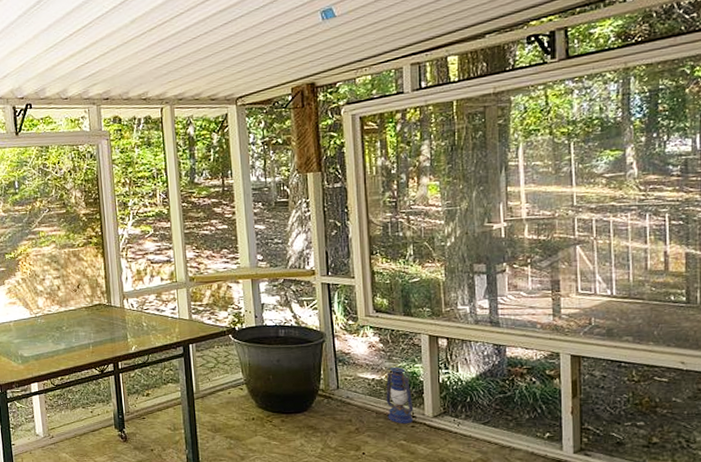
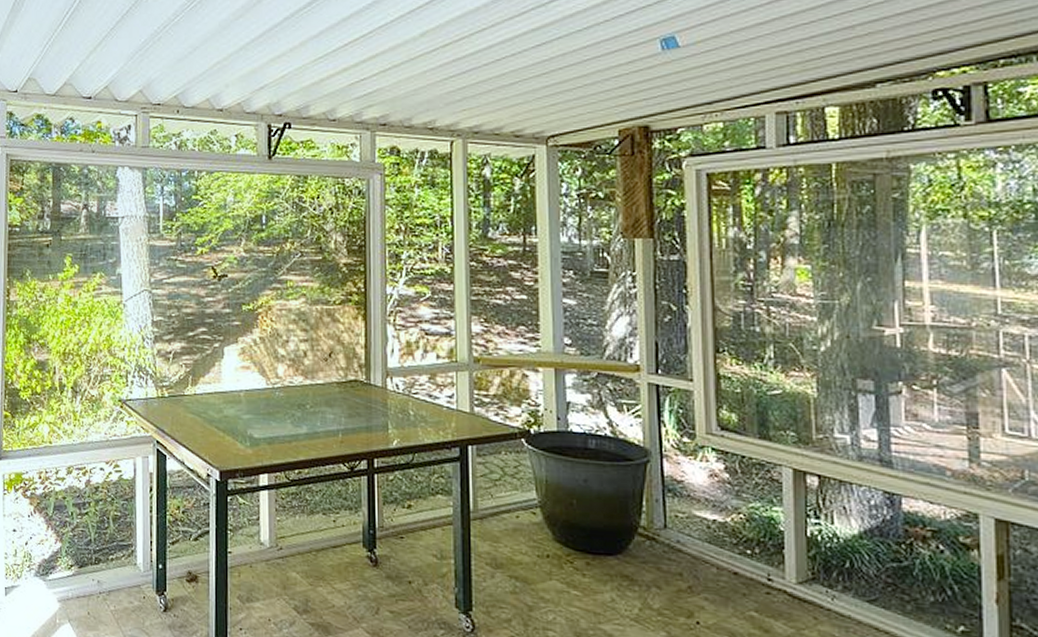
lantern: present [386,363,414,424] -> none [731,502,770,589]

